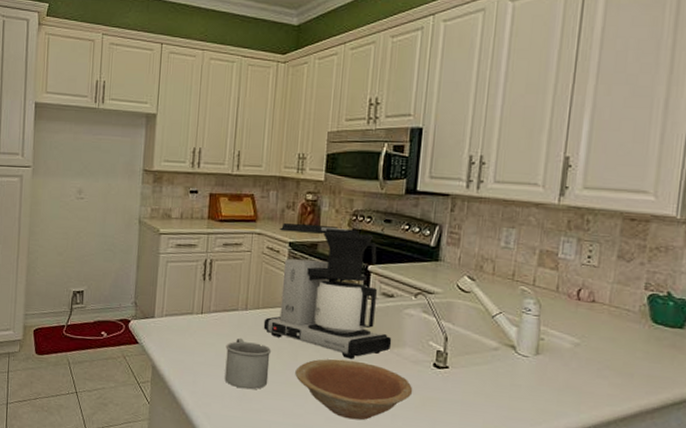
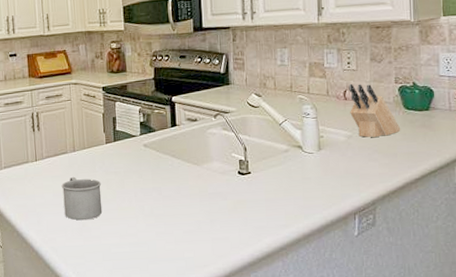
coffee maker: present [263,223,392,359] -> none [91,68,202,179]
bowl: present [295,359,413,421] -> none [124,180,225,231]
knife block: none [581,281,644,351] -> present [348,83,401,138]

